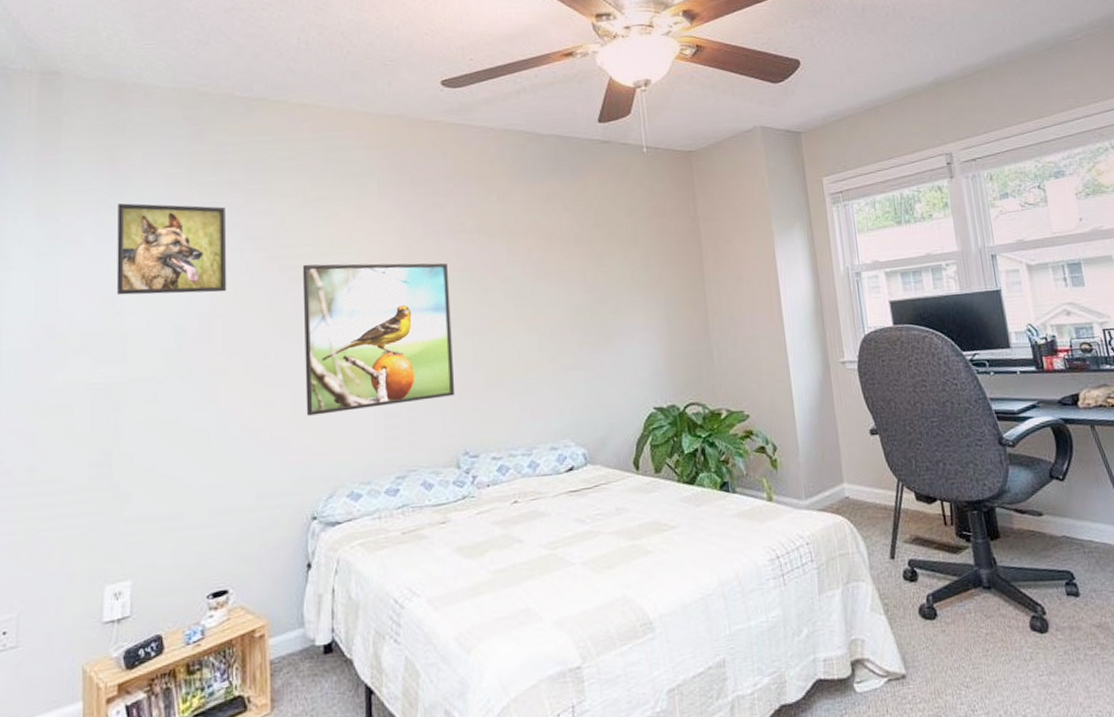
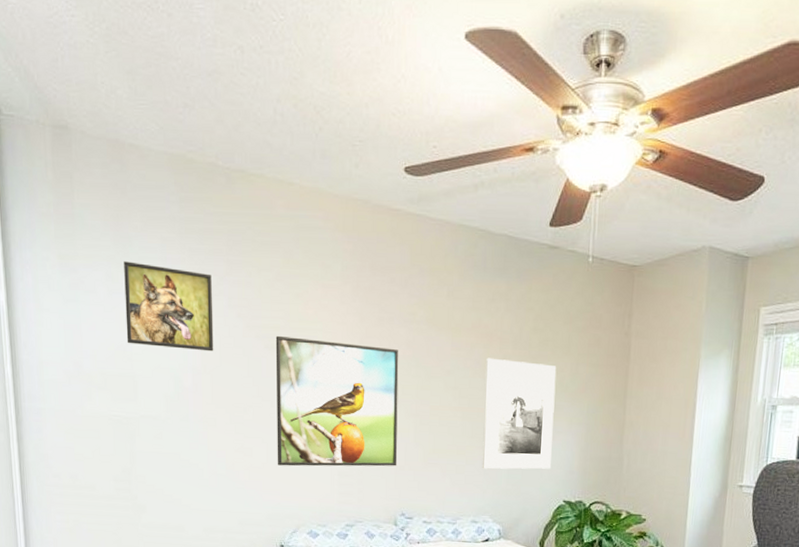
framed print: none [547,259,634,384] -> present [482,357,557,469]

